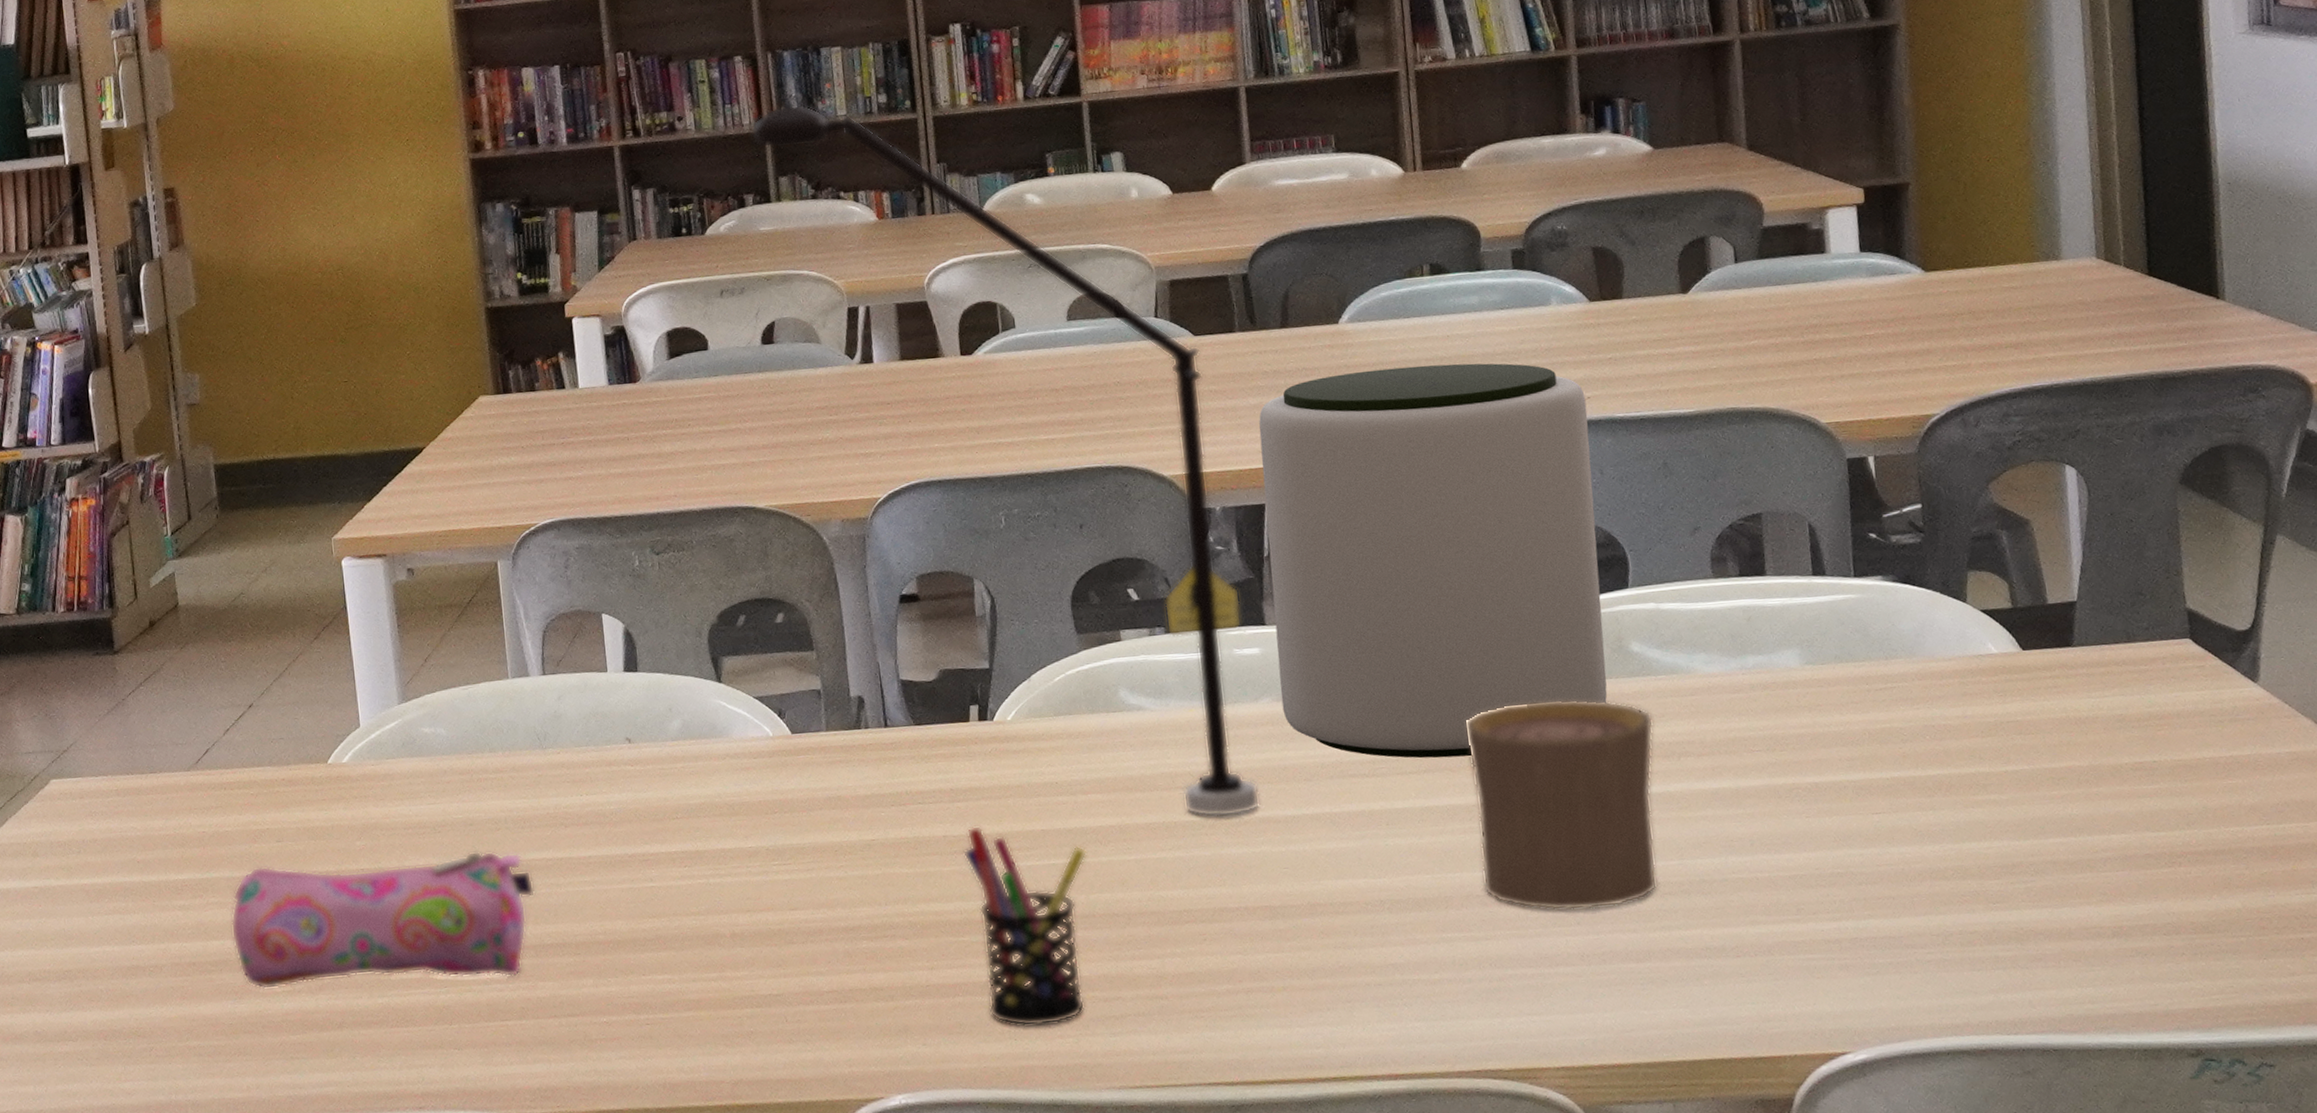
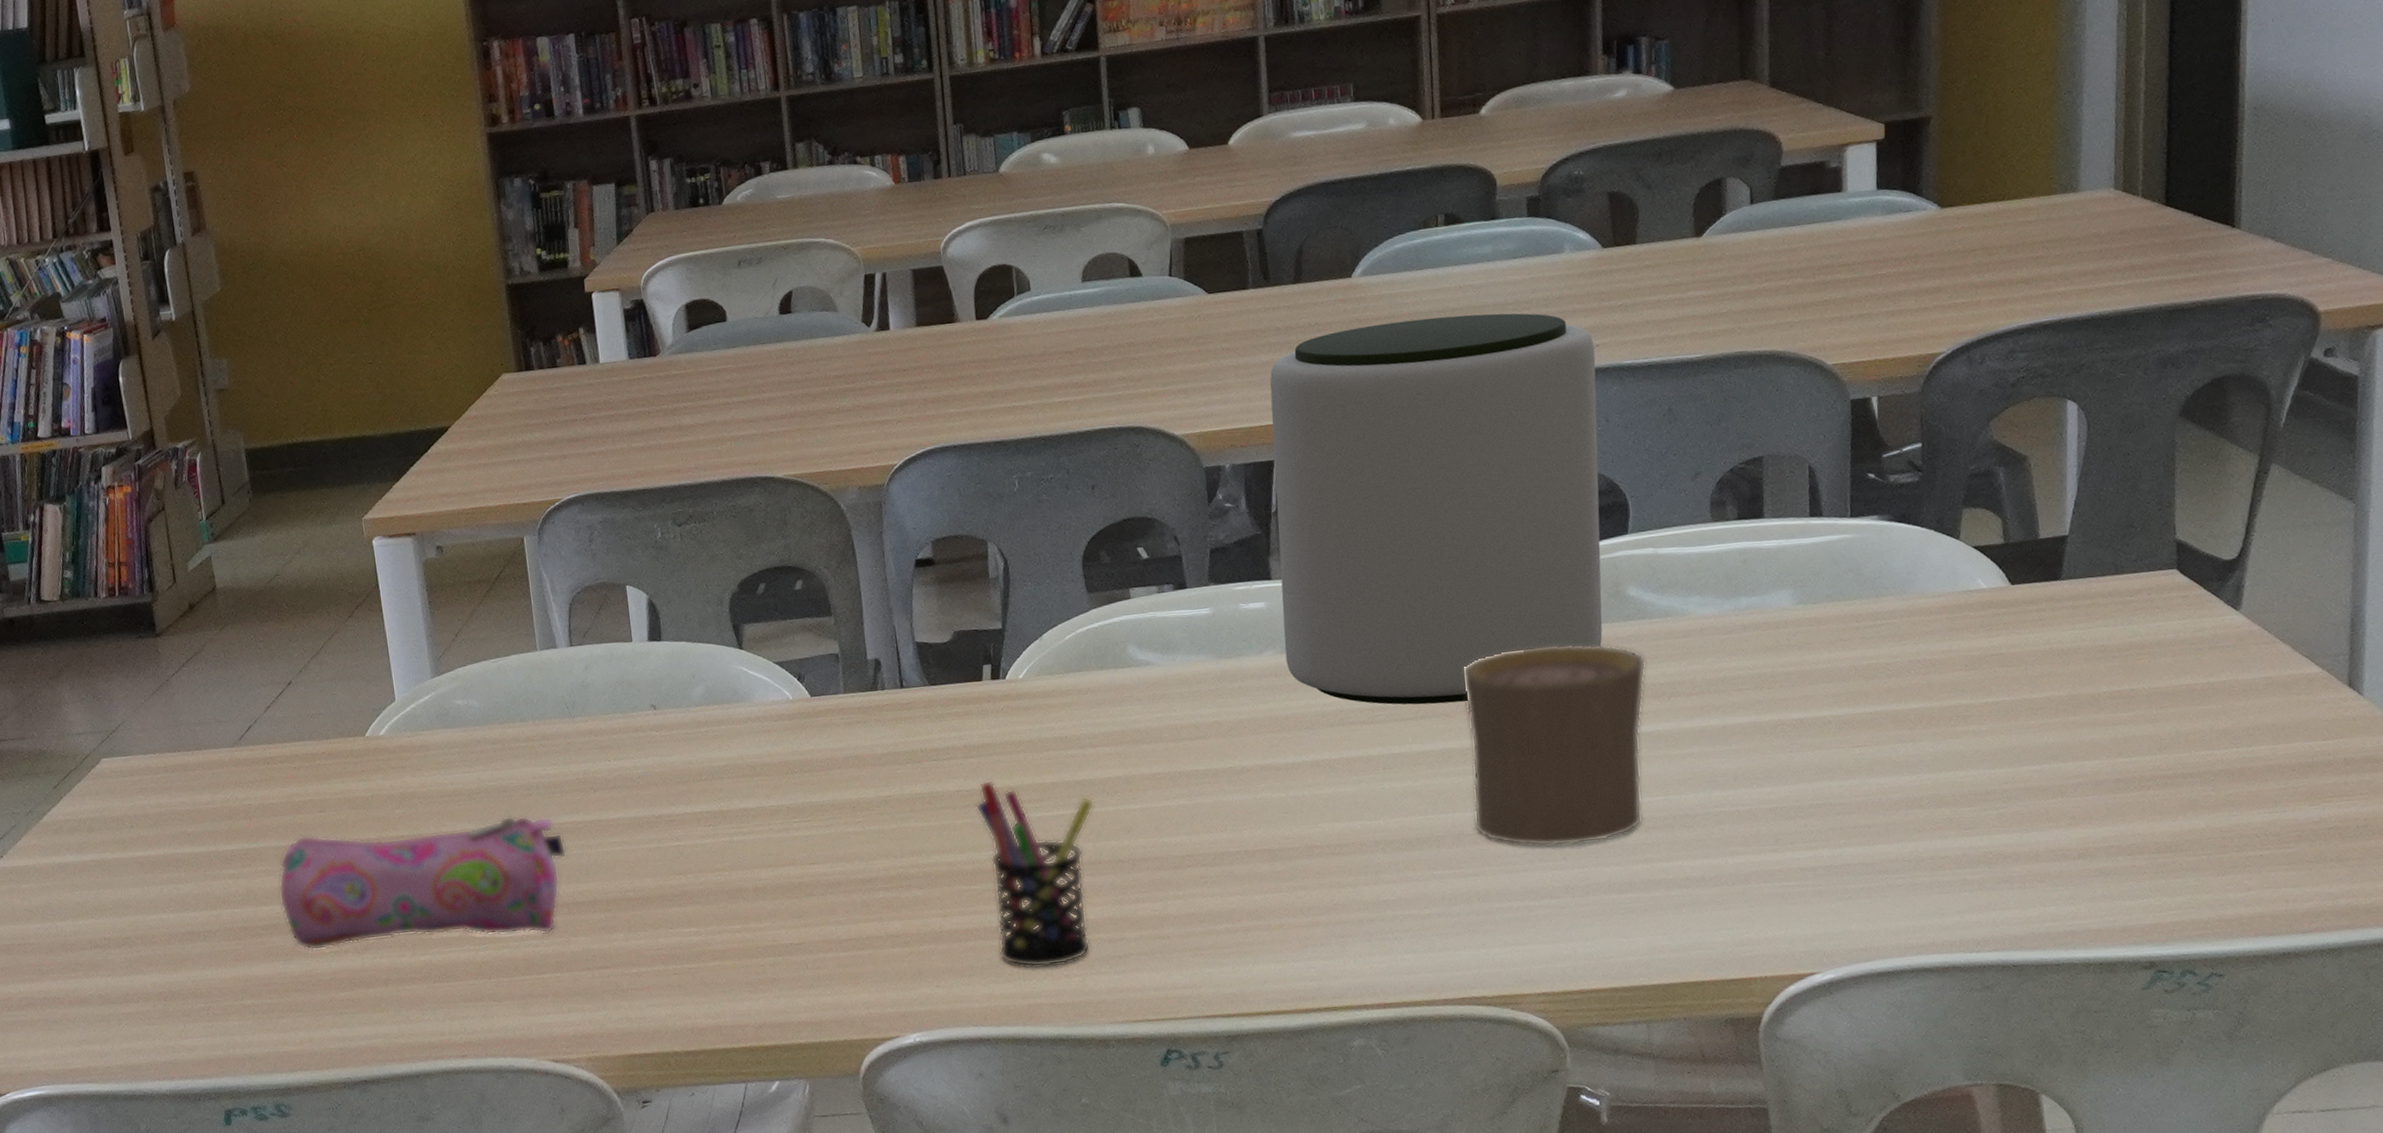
desk lamp: present [750,98,1260,818] -> none [767,61,1262,767]

